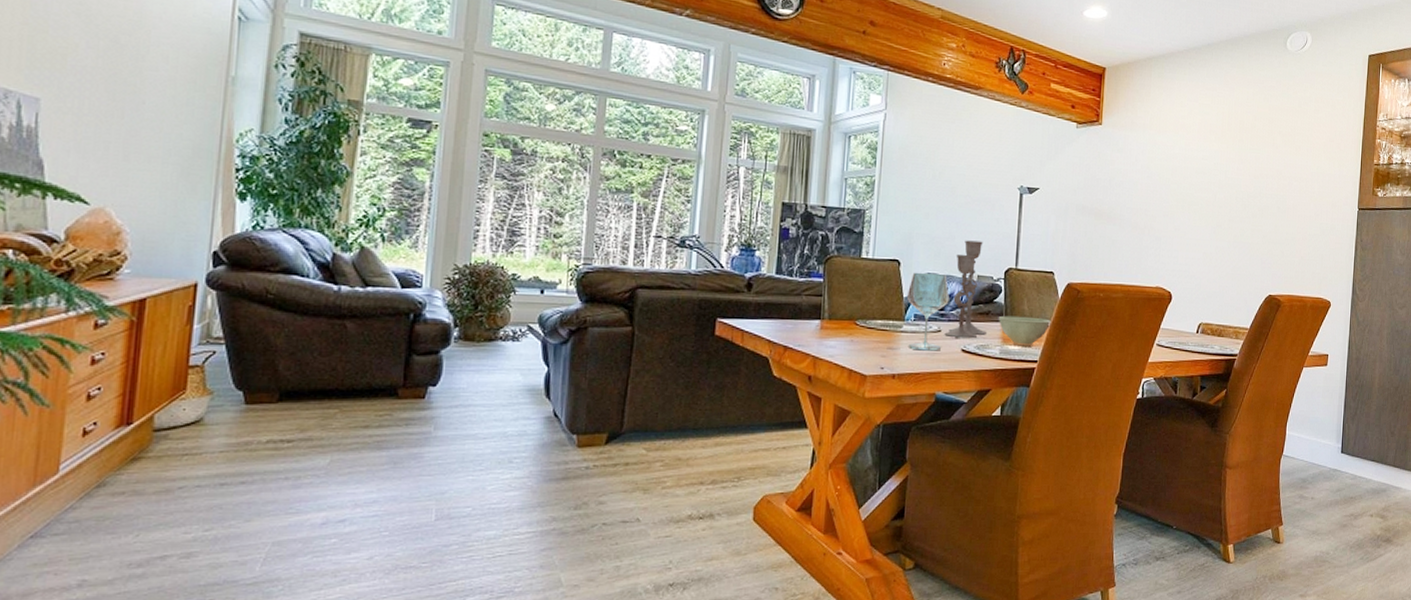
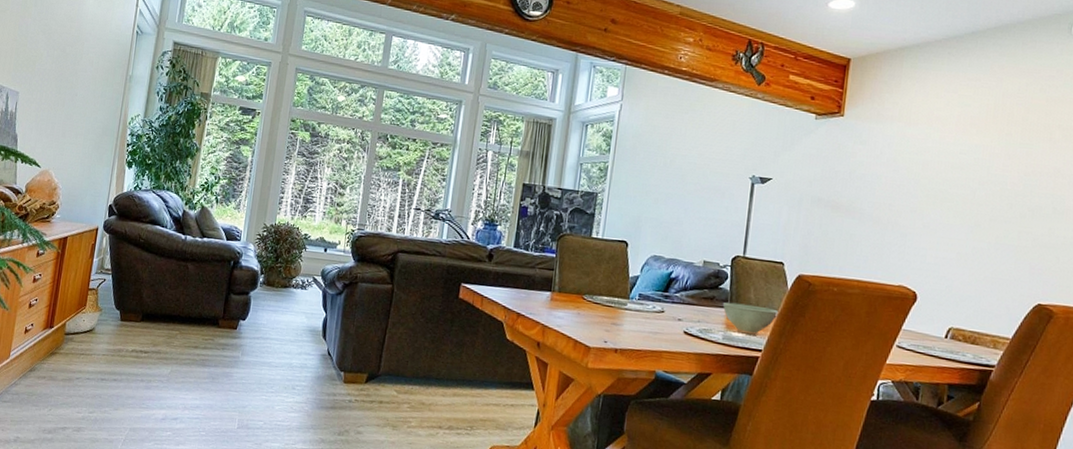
wine glass: present [906,272,949,351] -> none [631,253,674,331]
candlestick: present [944,240,986,339] -> none [667,226,711,322]

